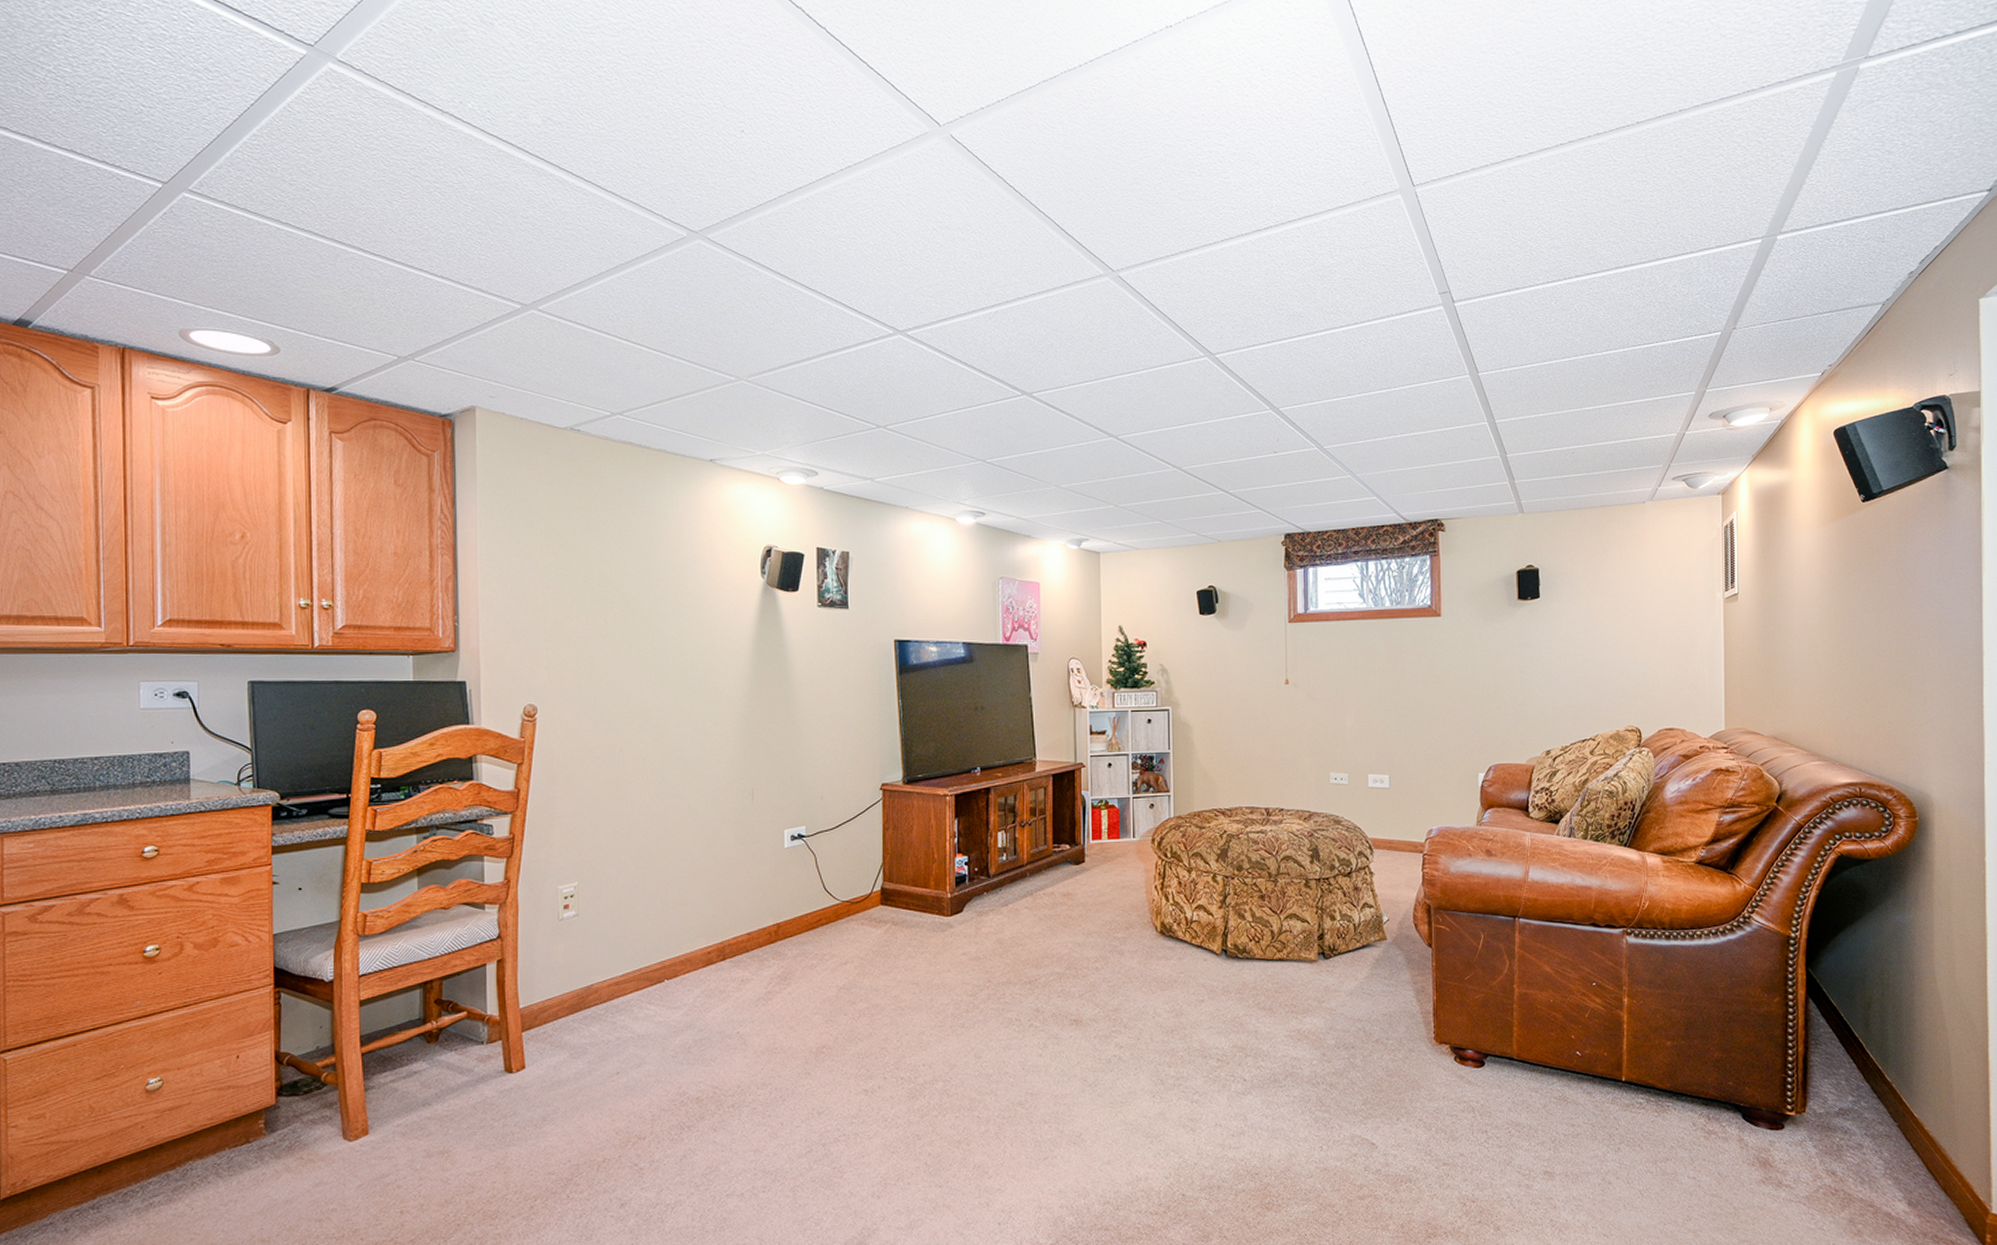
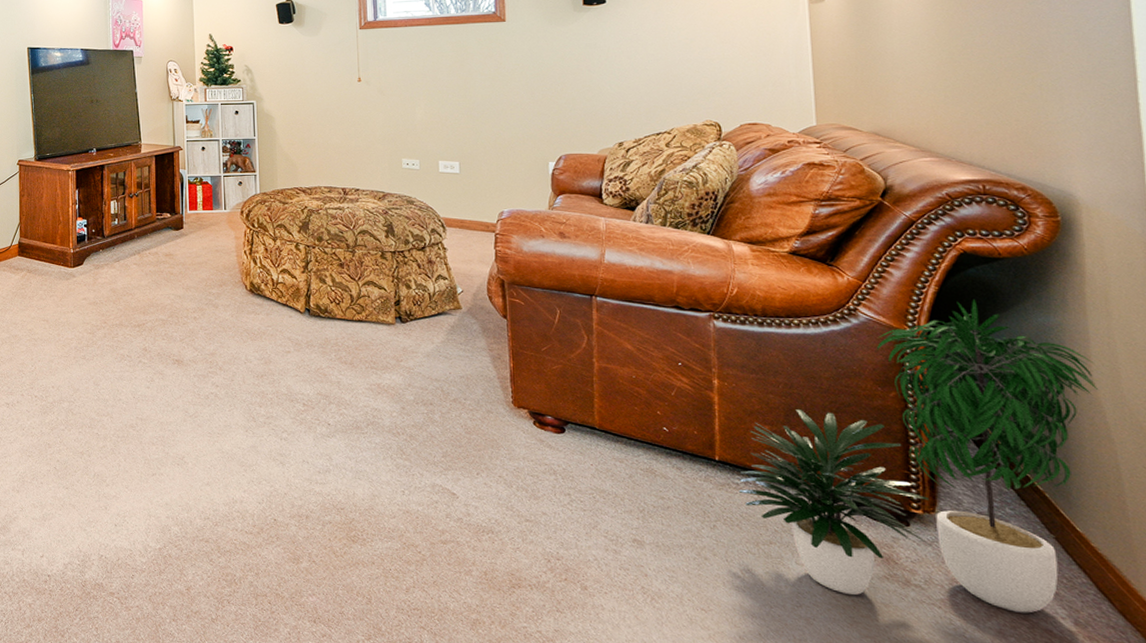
potted plant: none [1642,900,1939,1203] -> present [739,299,1099,614]

